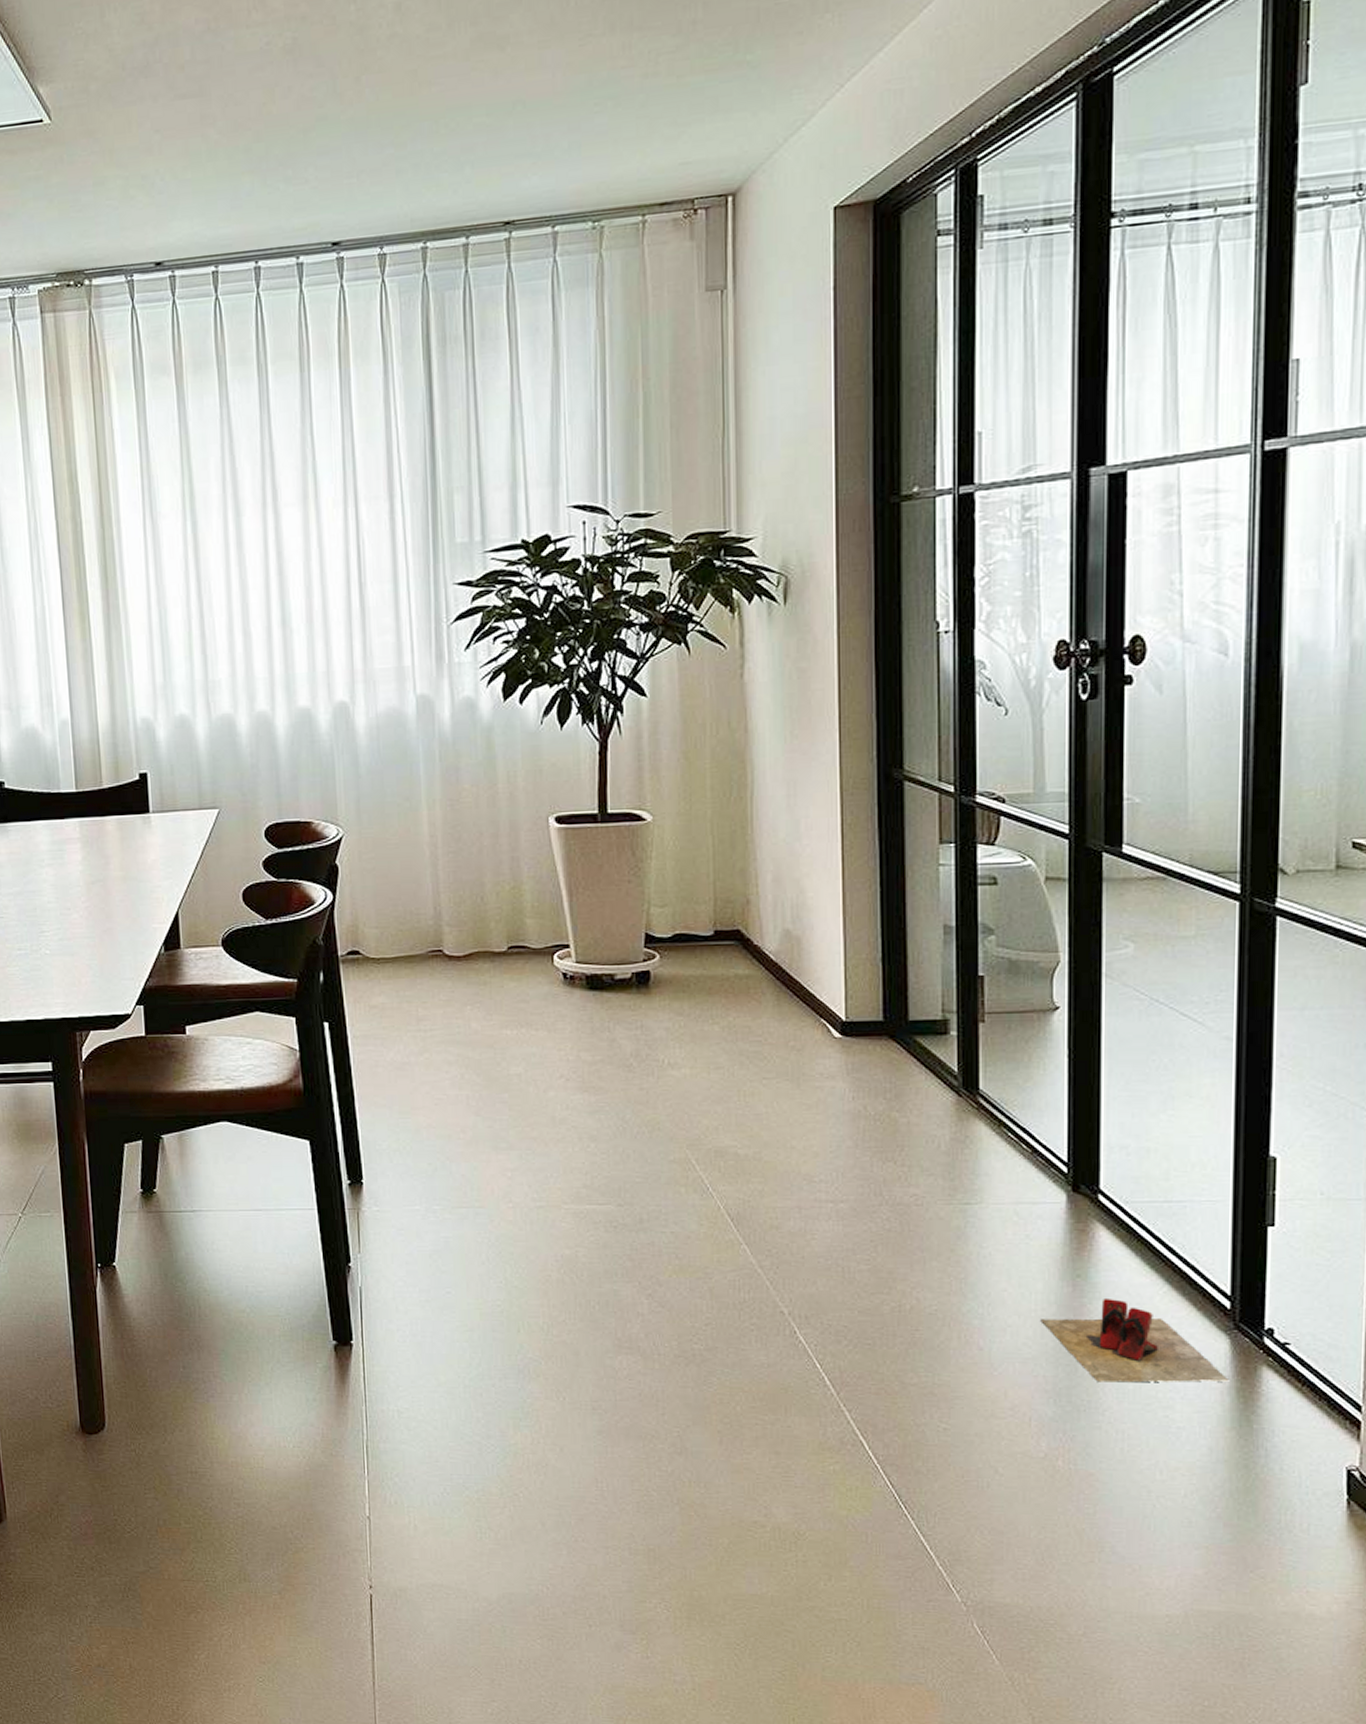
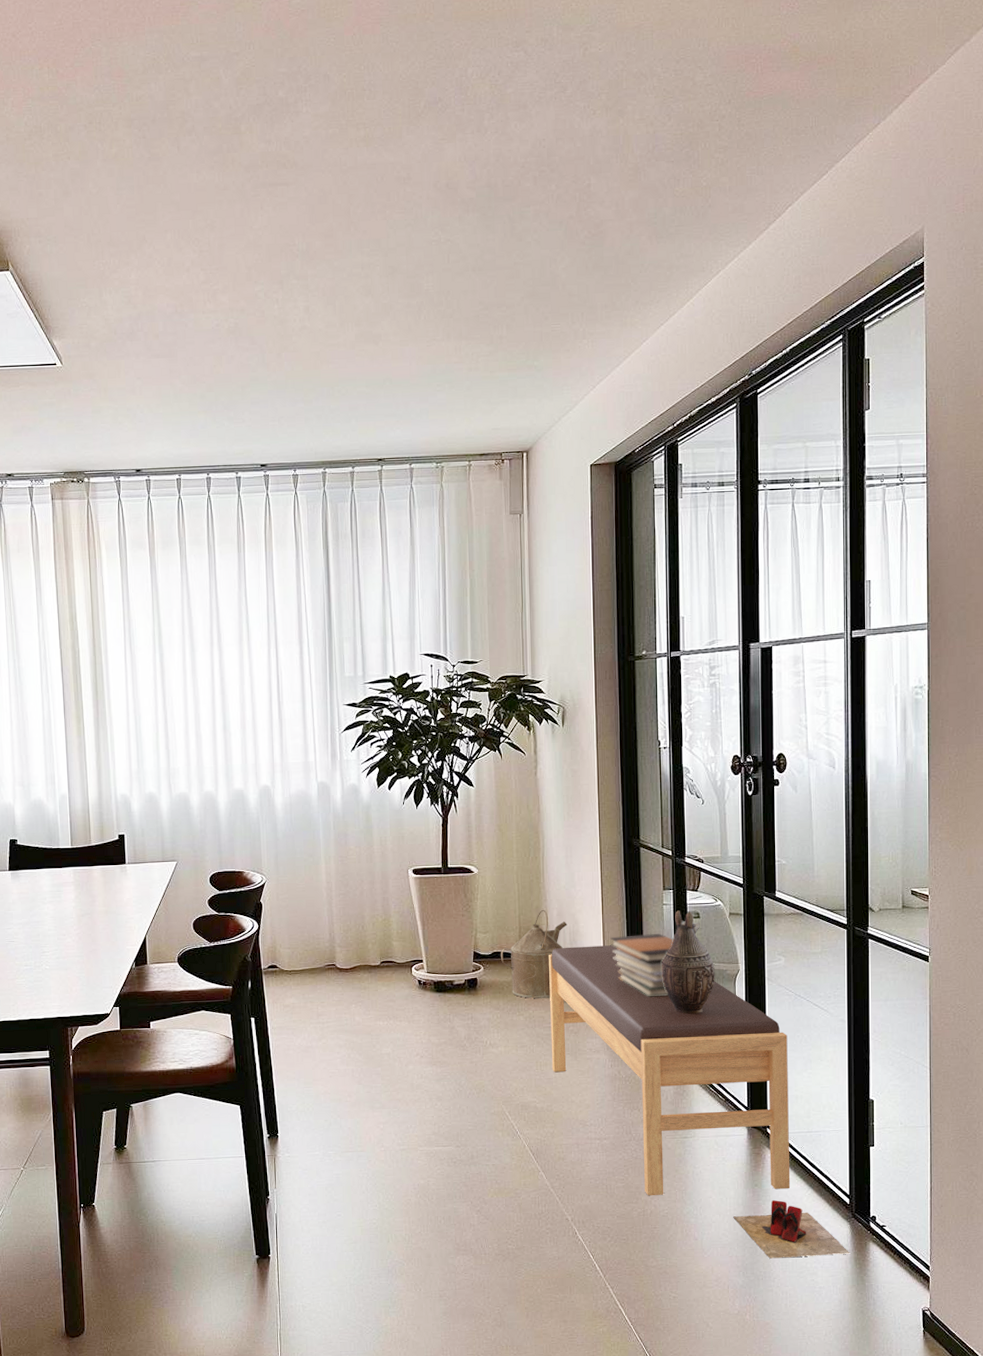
watering can: none [685,872,788,1001] -> present [500,909,567,999]
bench: none [759,924,1136,1285] -> present [549,945,790,1196]
book stack: none [854,907,956,1000] -> present [610,933,674,997]
decorative vase: none [933,874,1020,1025] -> present [661,910,715,1014]

